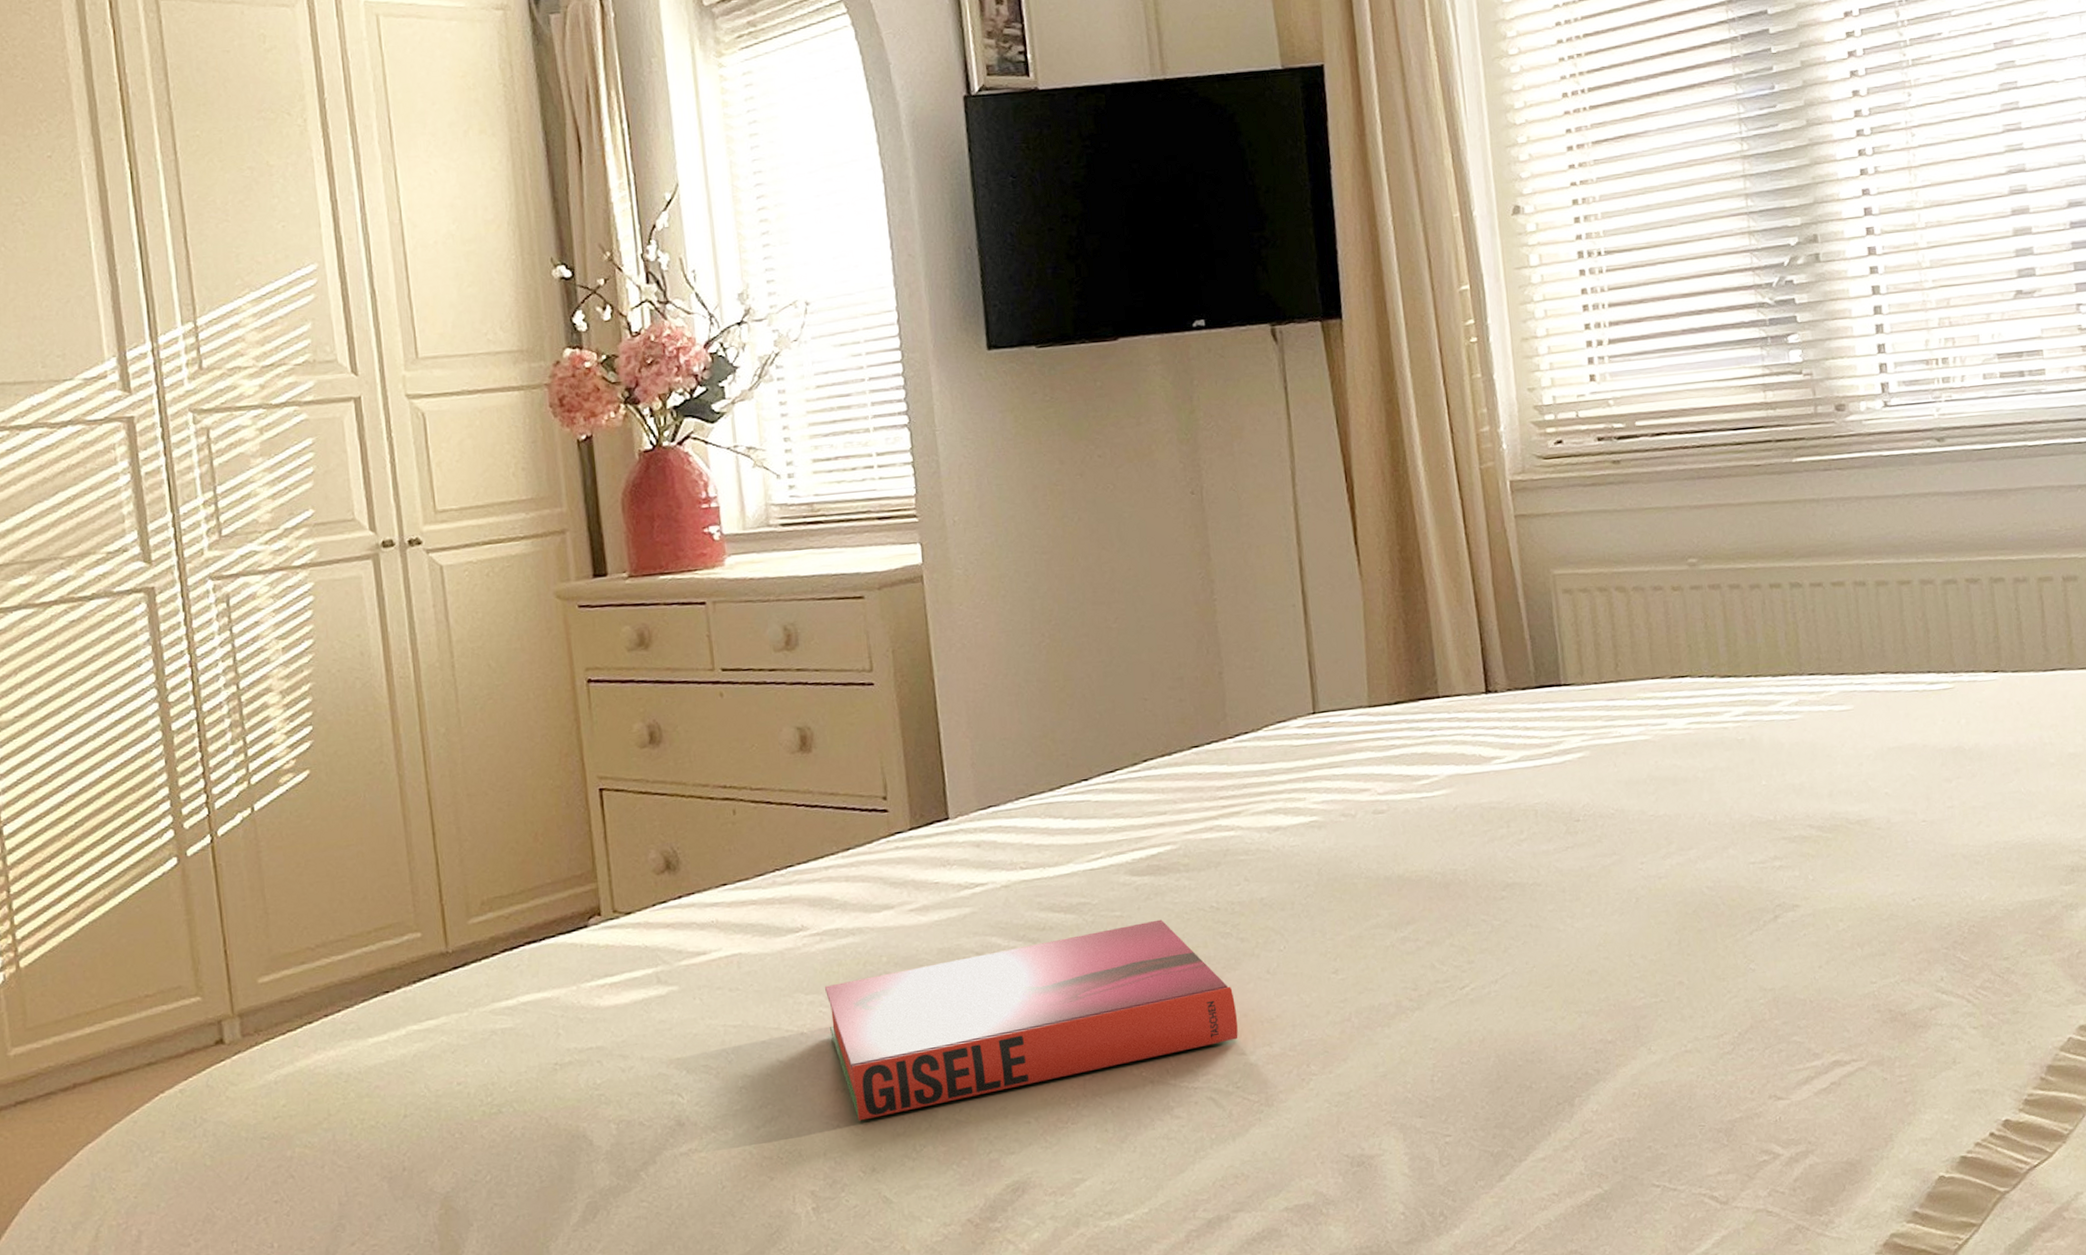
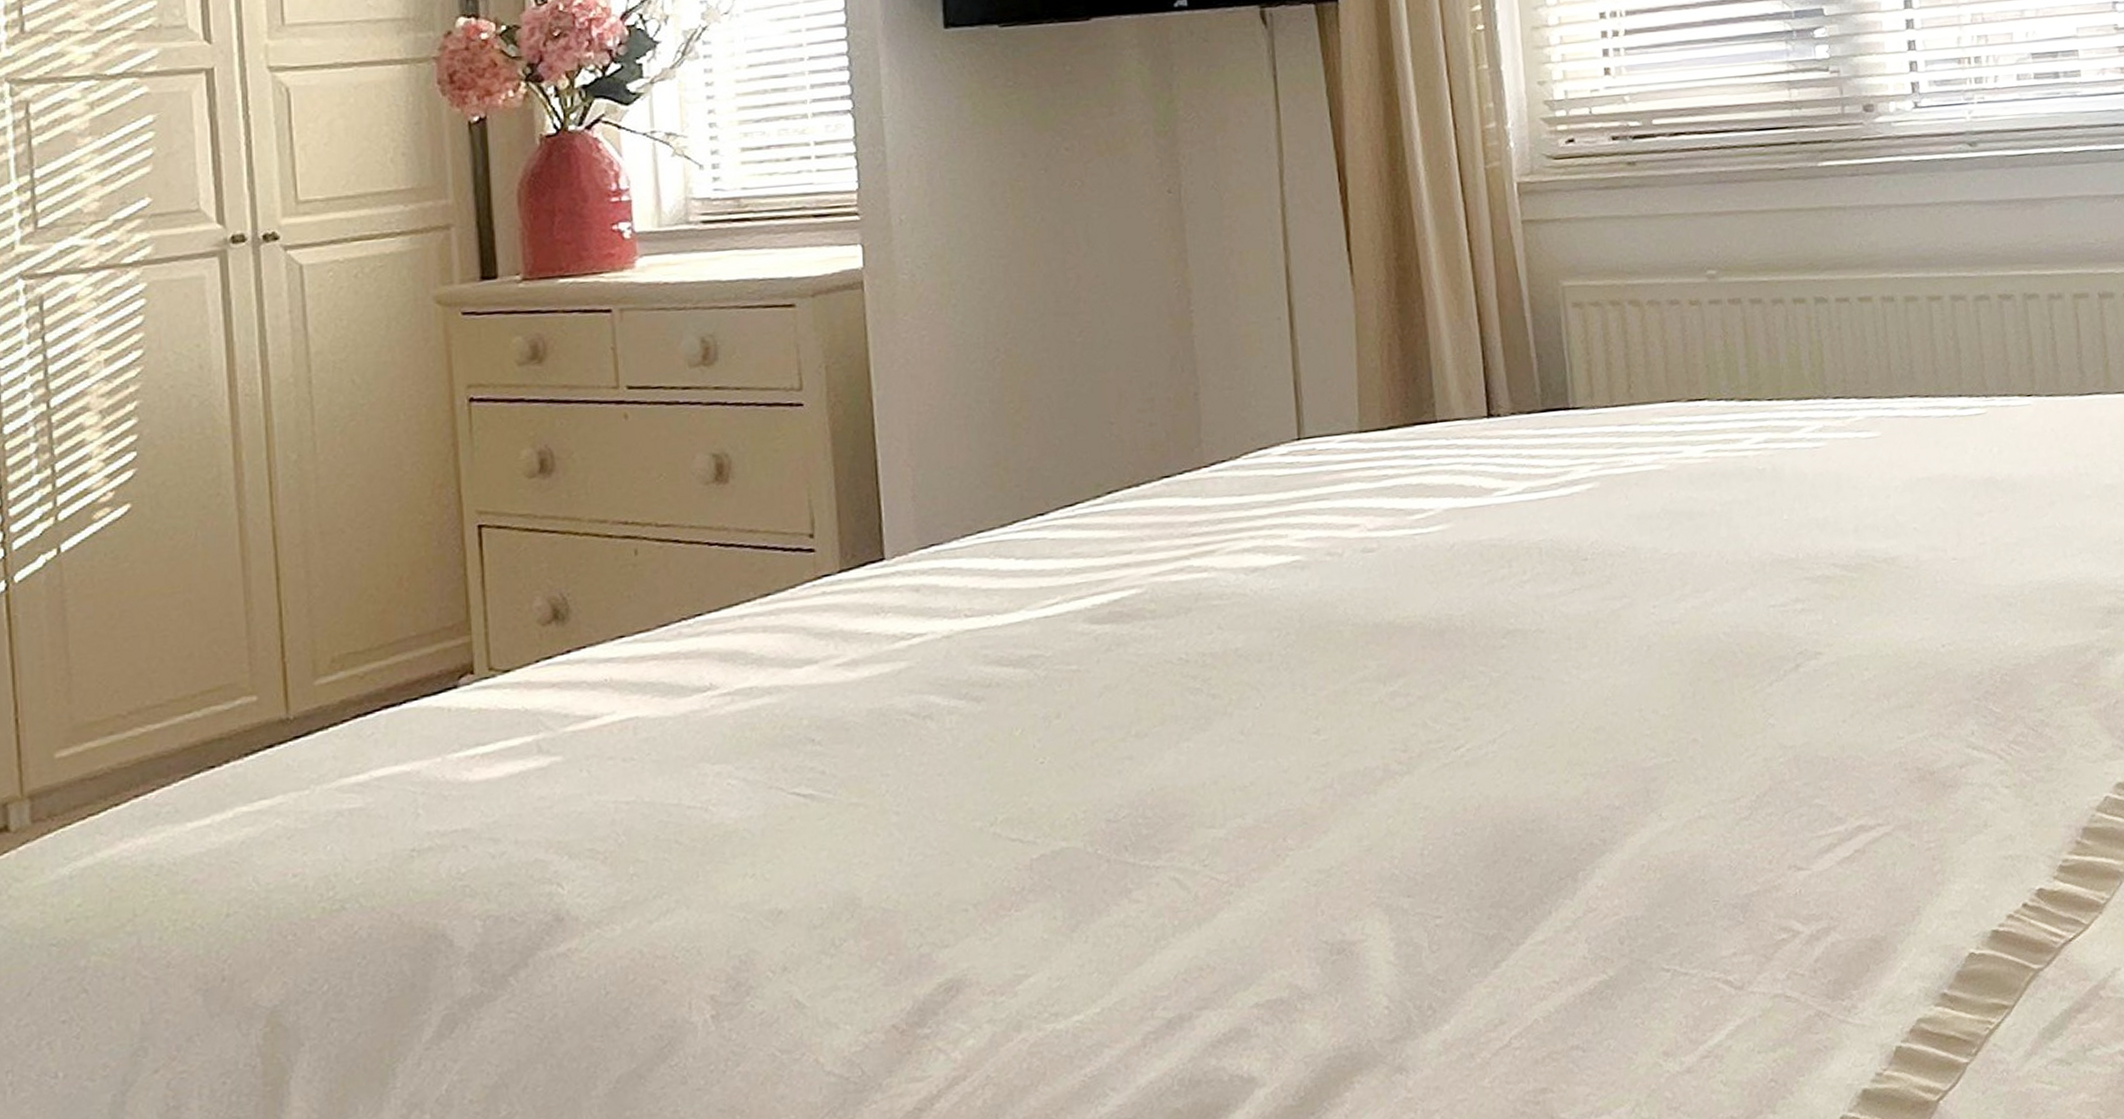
hardback book: present [825,919,1238,1121] -> none [735,673,1207,912]

